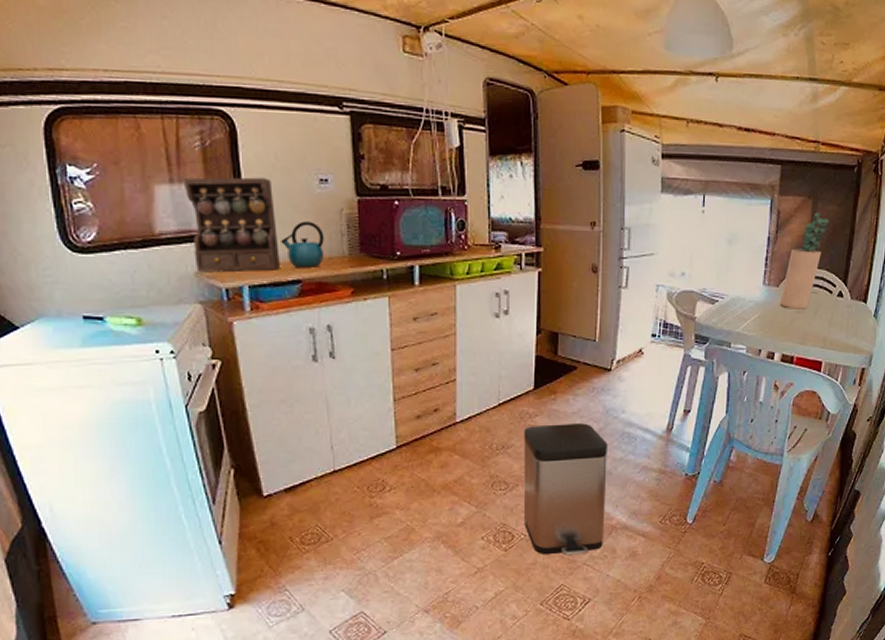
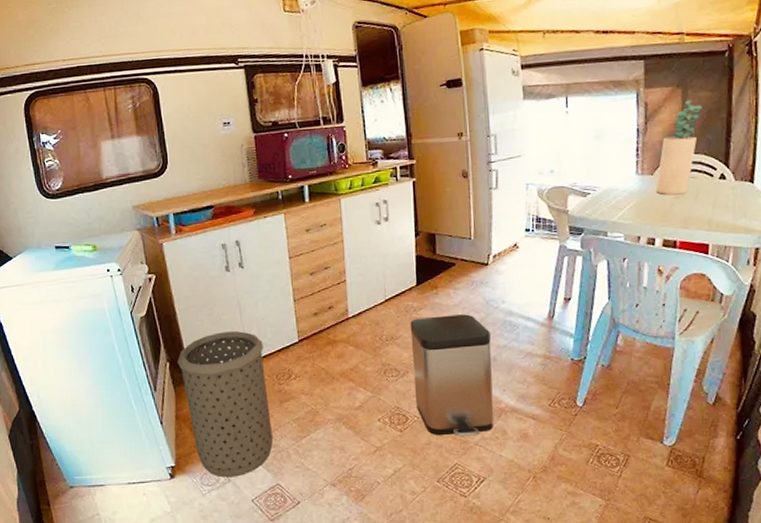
spice rack: present [183,177,280,273] -> none [121,126,196,206]
laundry basket: none [245,434,360,606] -> present [177,331,273,478]
kettle: present [281,221,325,267] -> none [196,157,231,196]

